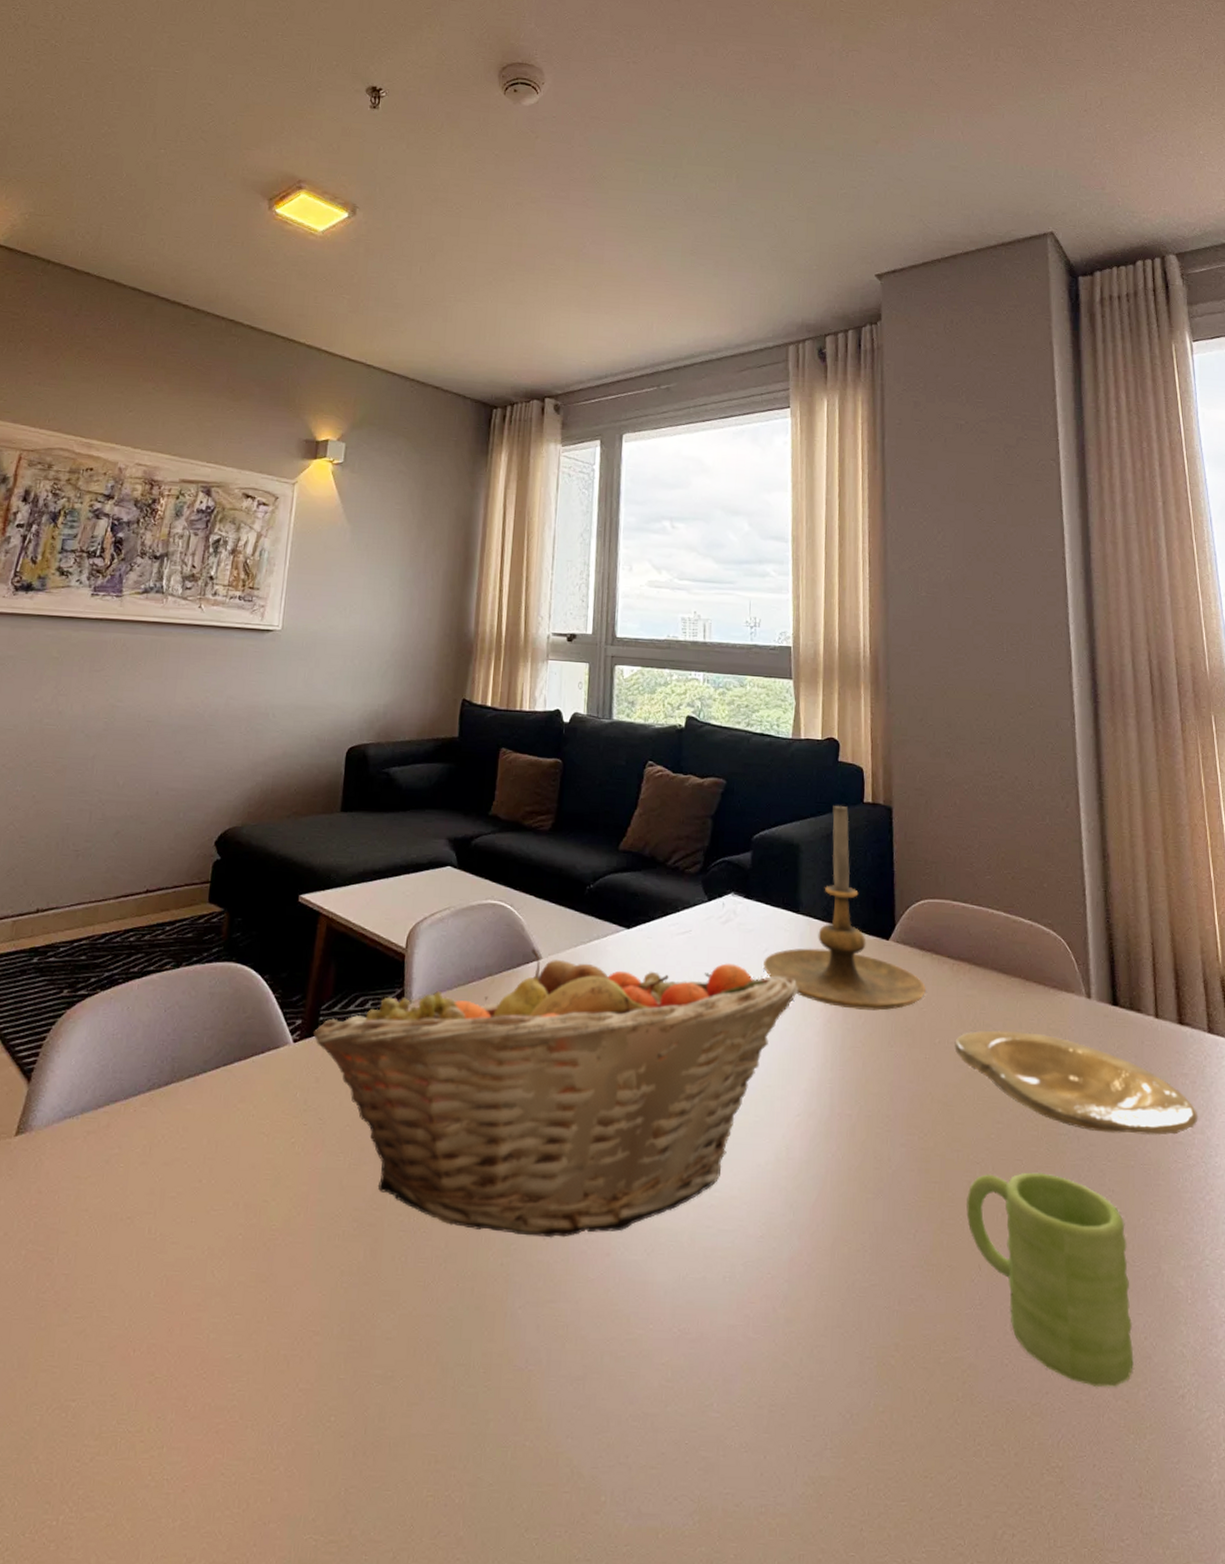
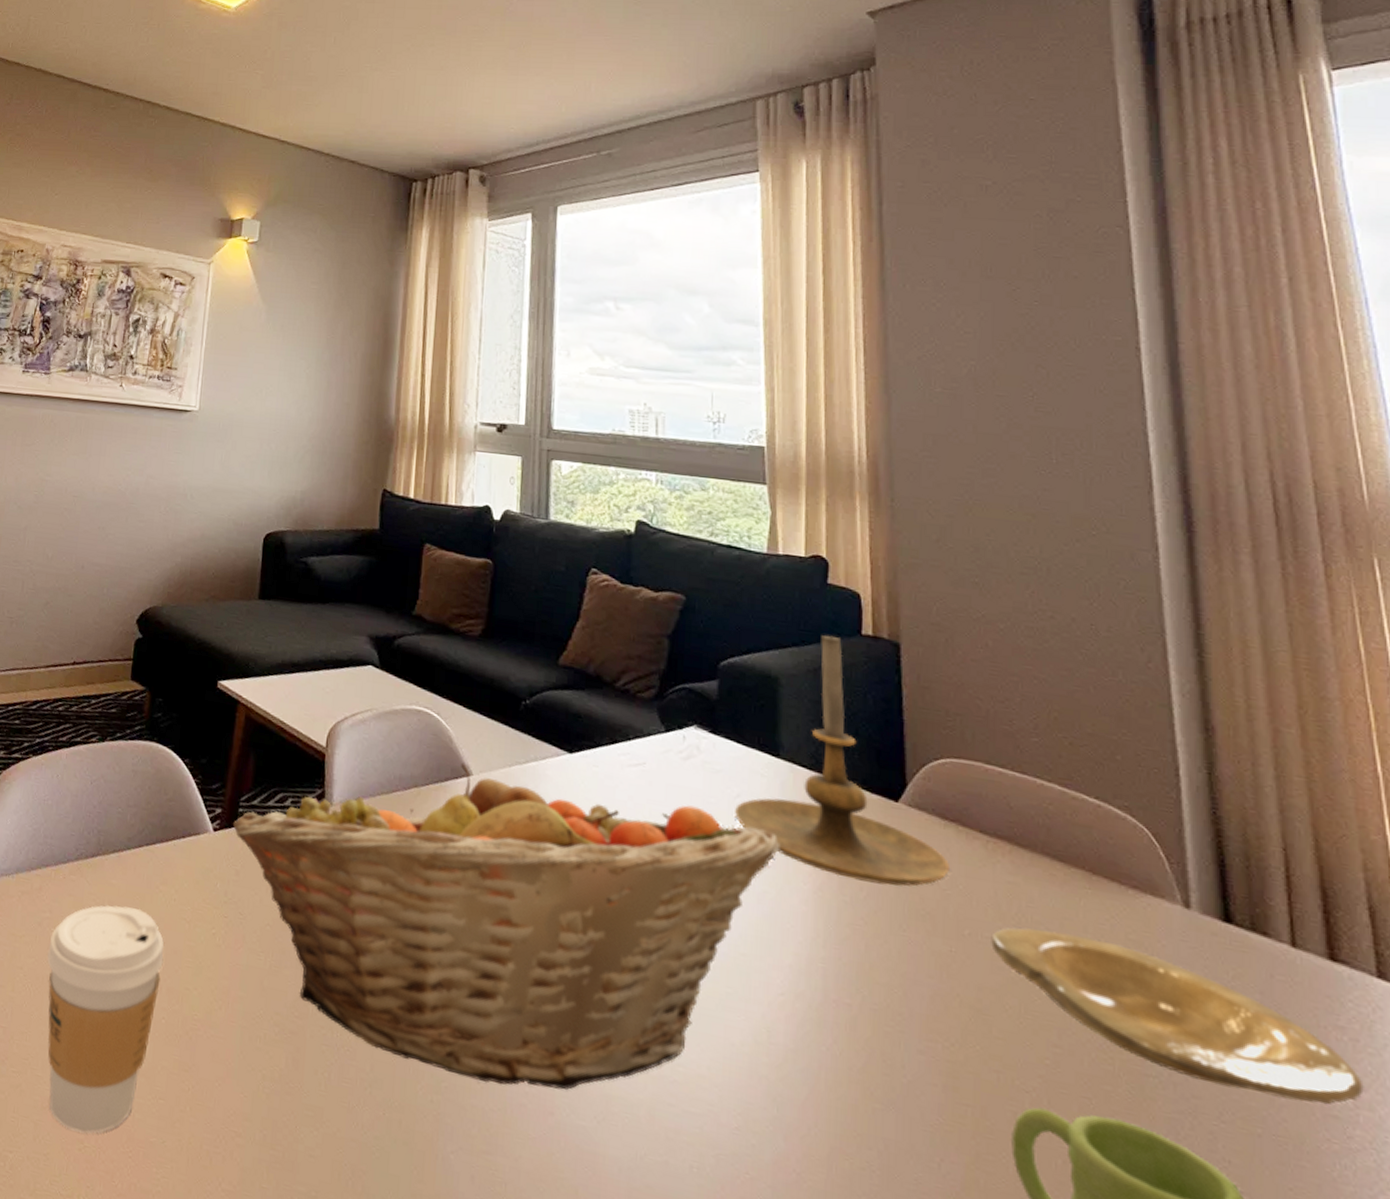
coffee cup: none [115,1129,242,1365] -> present [47,905,165,1134]

